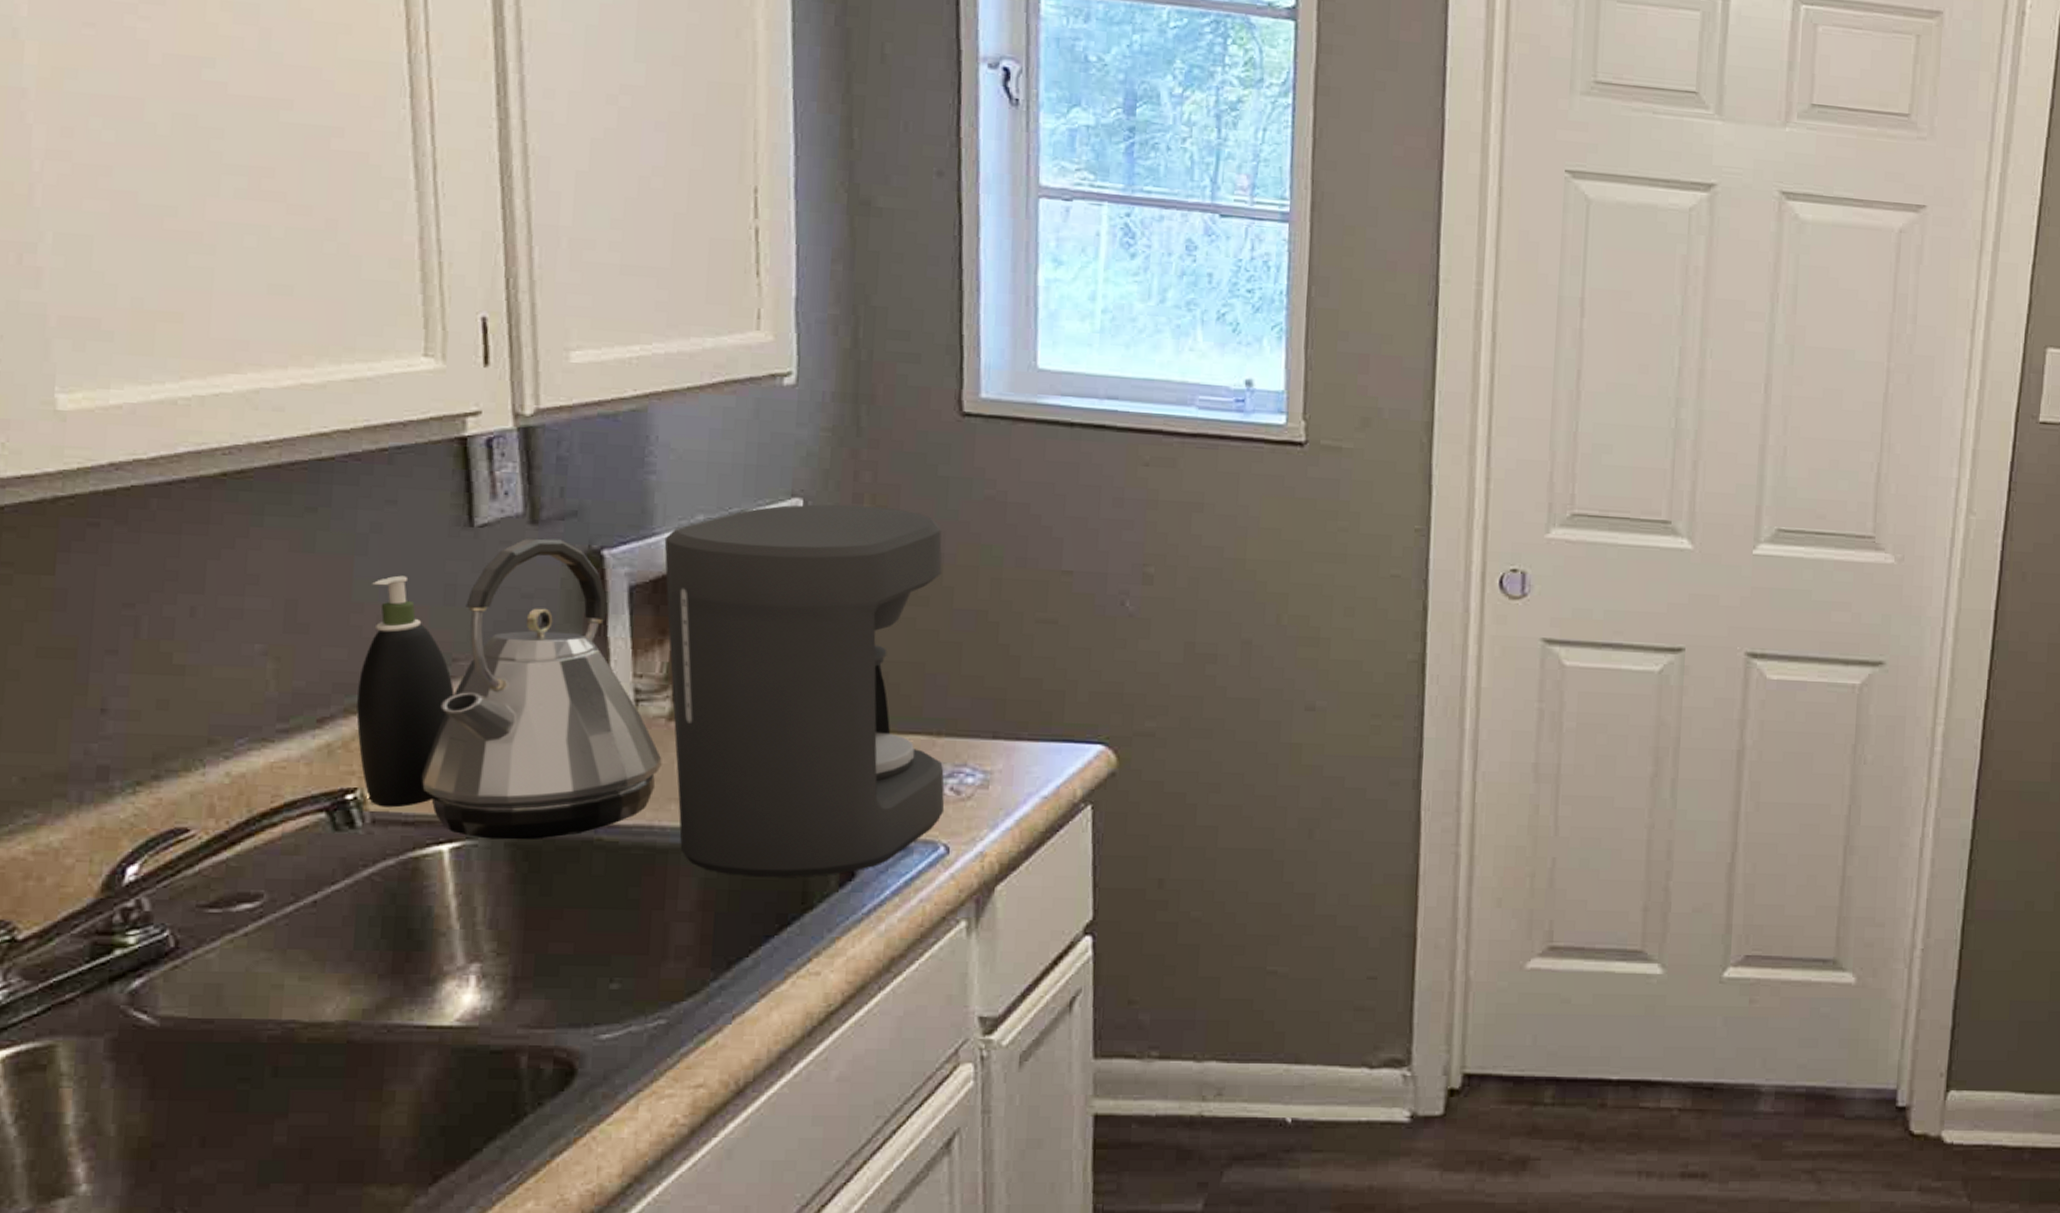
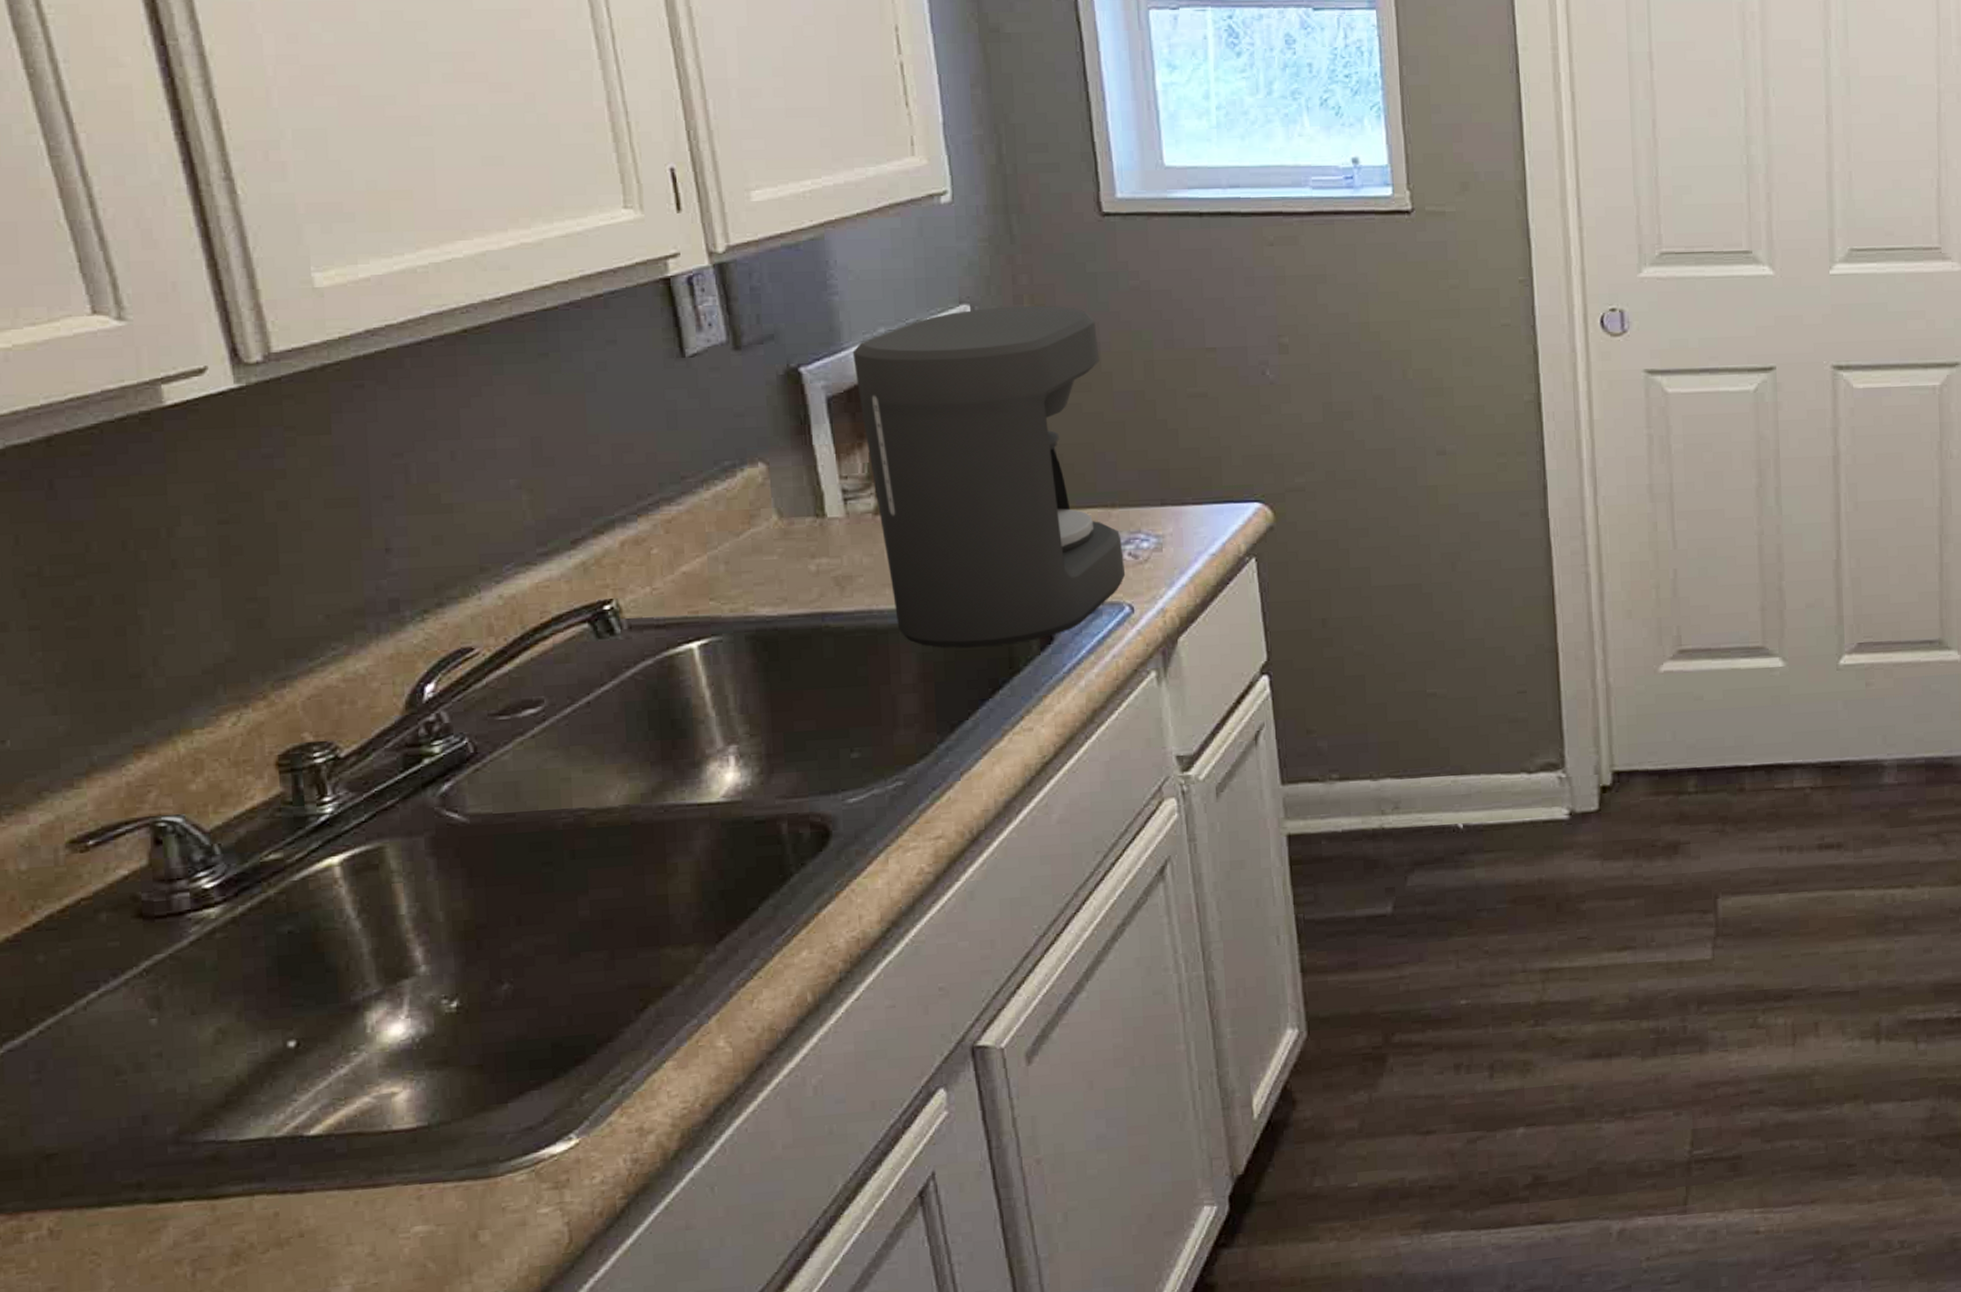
soap dispenser: present [356,575,455,808] -> none [602,406,686,614]
kettle: present [421,538,662,840] -> none [666,361,873,635]

